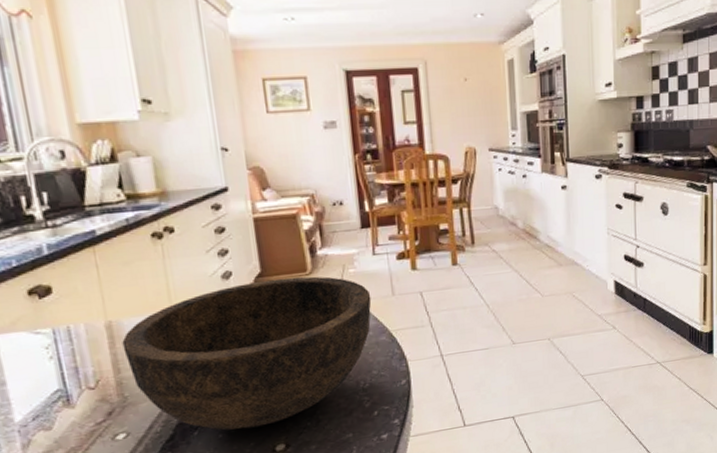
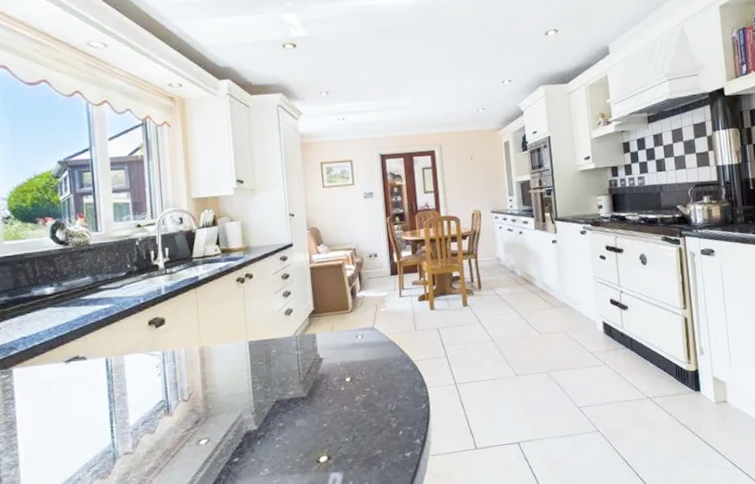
bowl: present [122,276,372,430] -> none [210,314,398,441]

